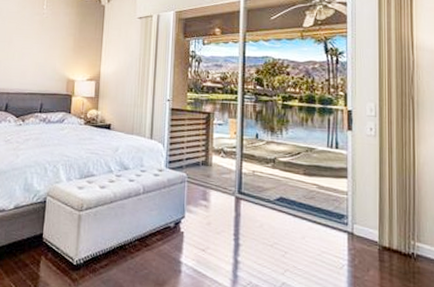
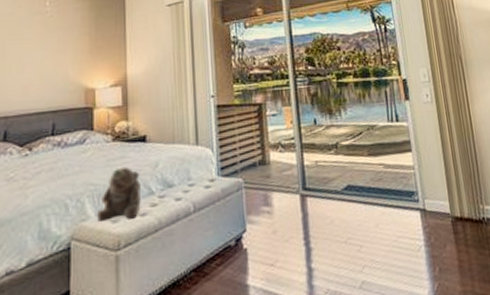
stuffed animal: none [67,146,104,189] -> present [96,166,142,221]

